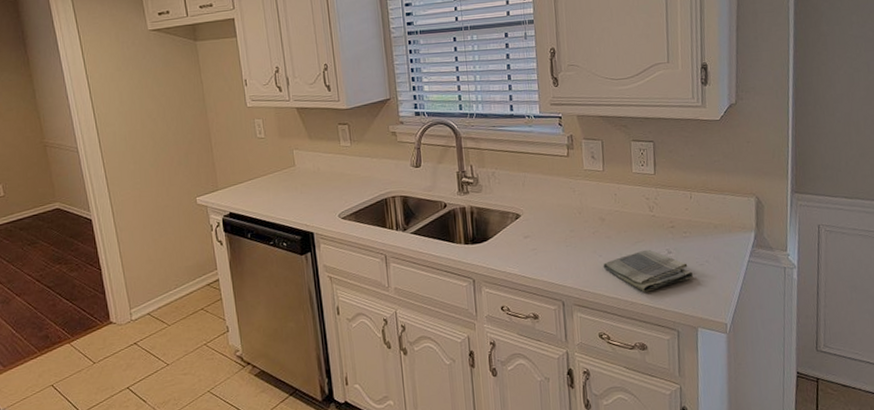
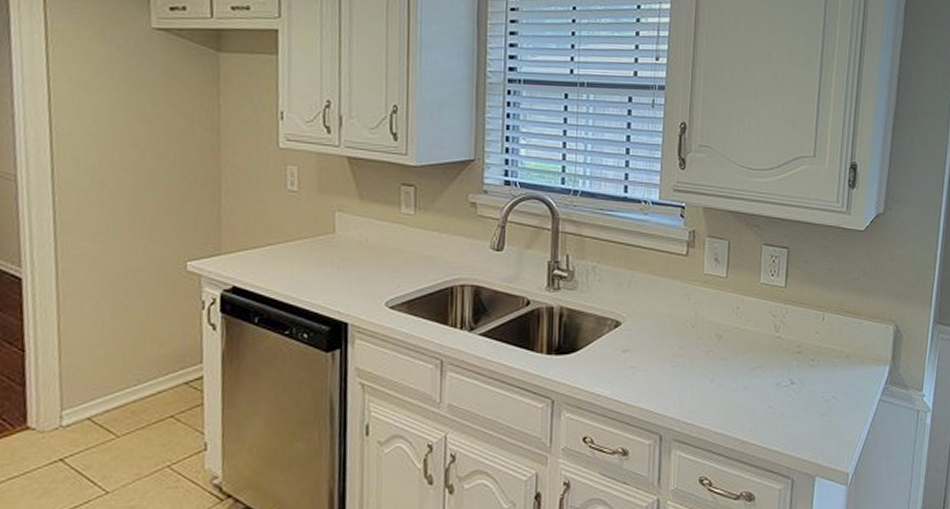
dish towel: present [603,249,694,293] -> none [713,377,817,430]

